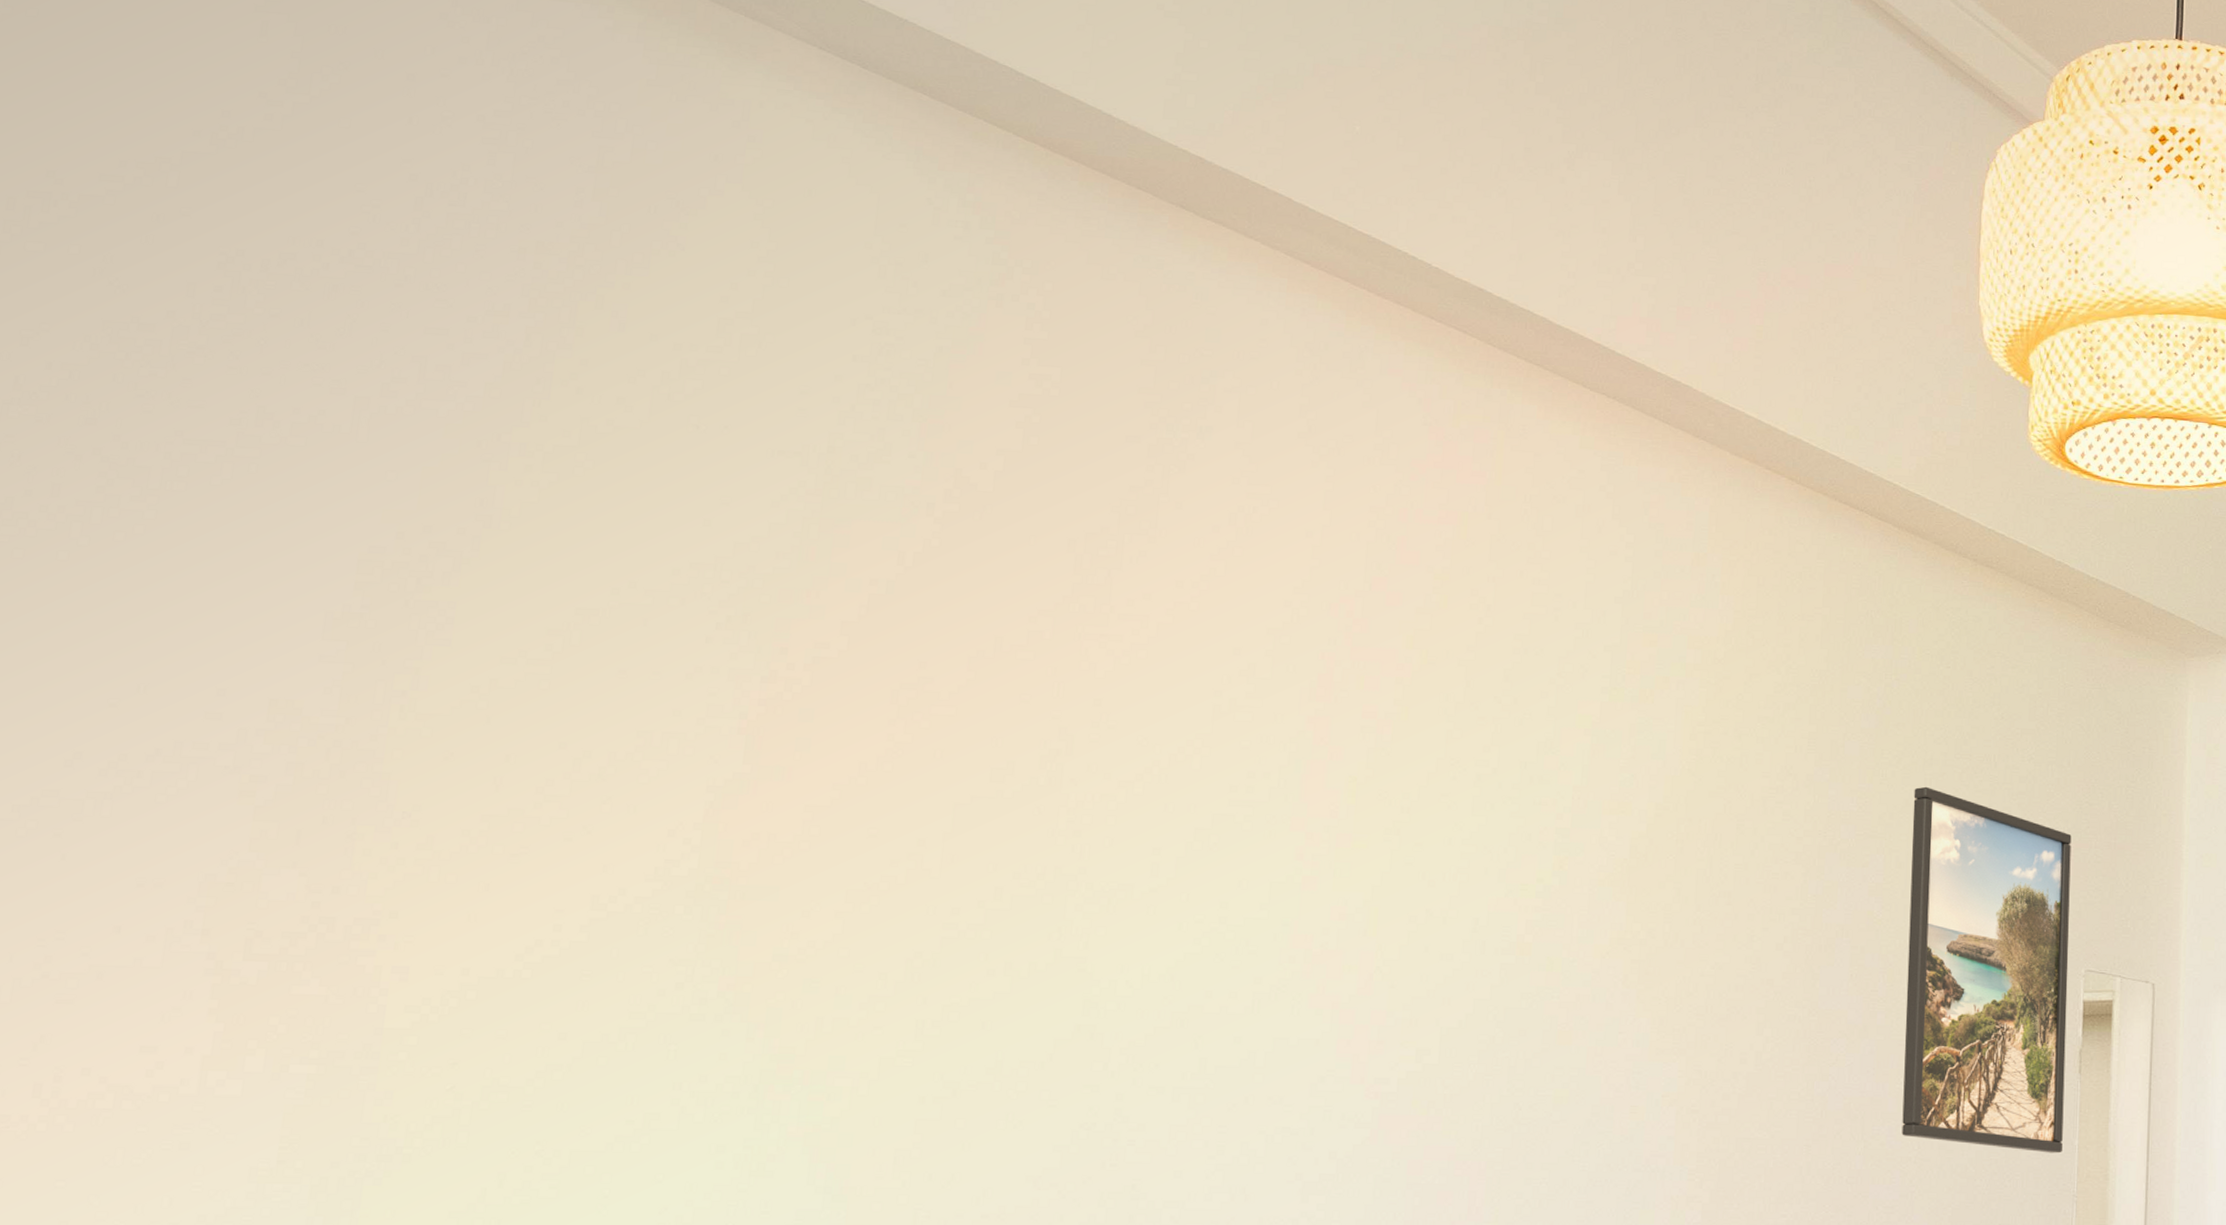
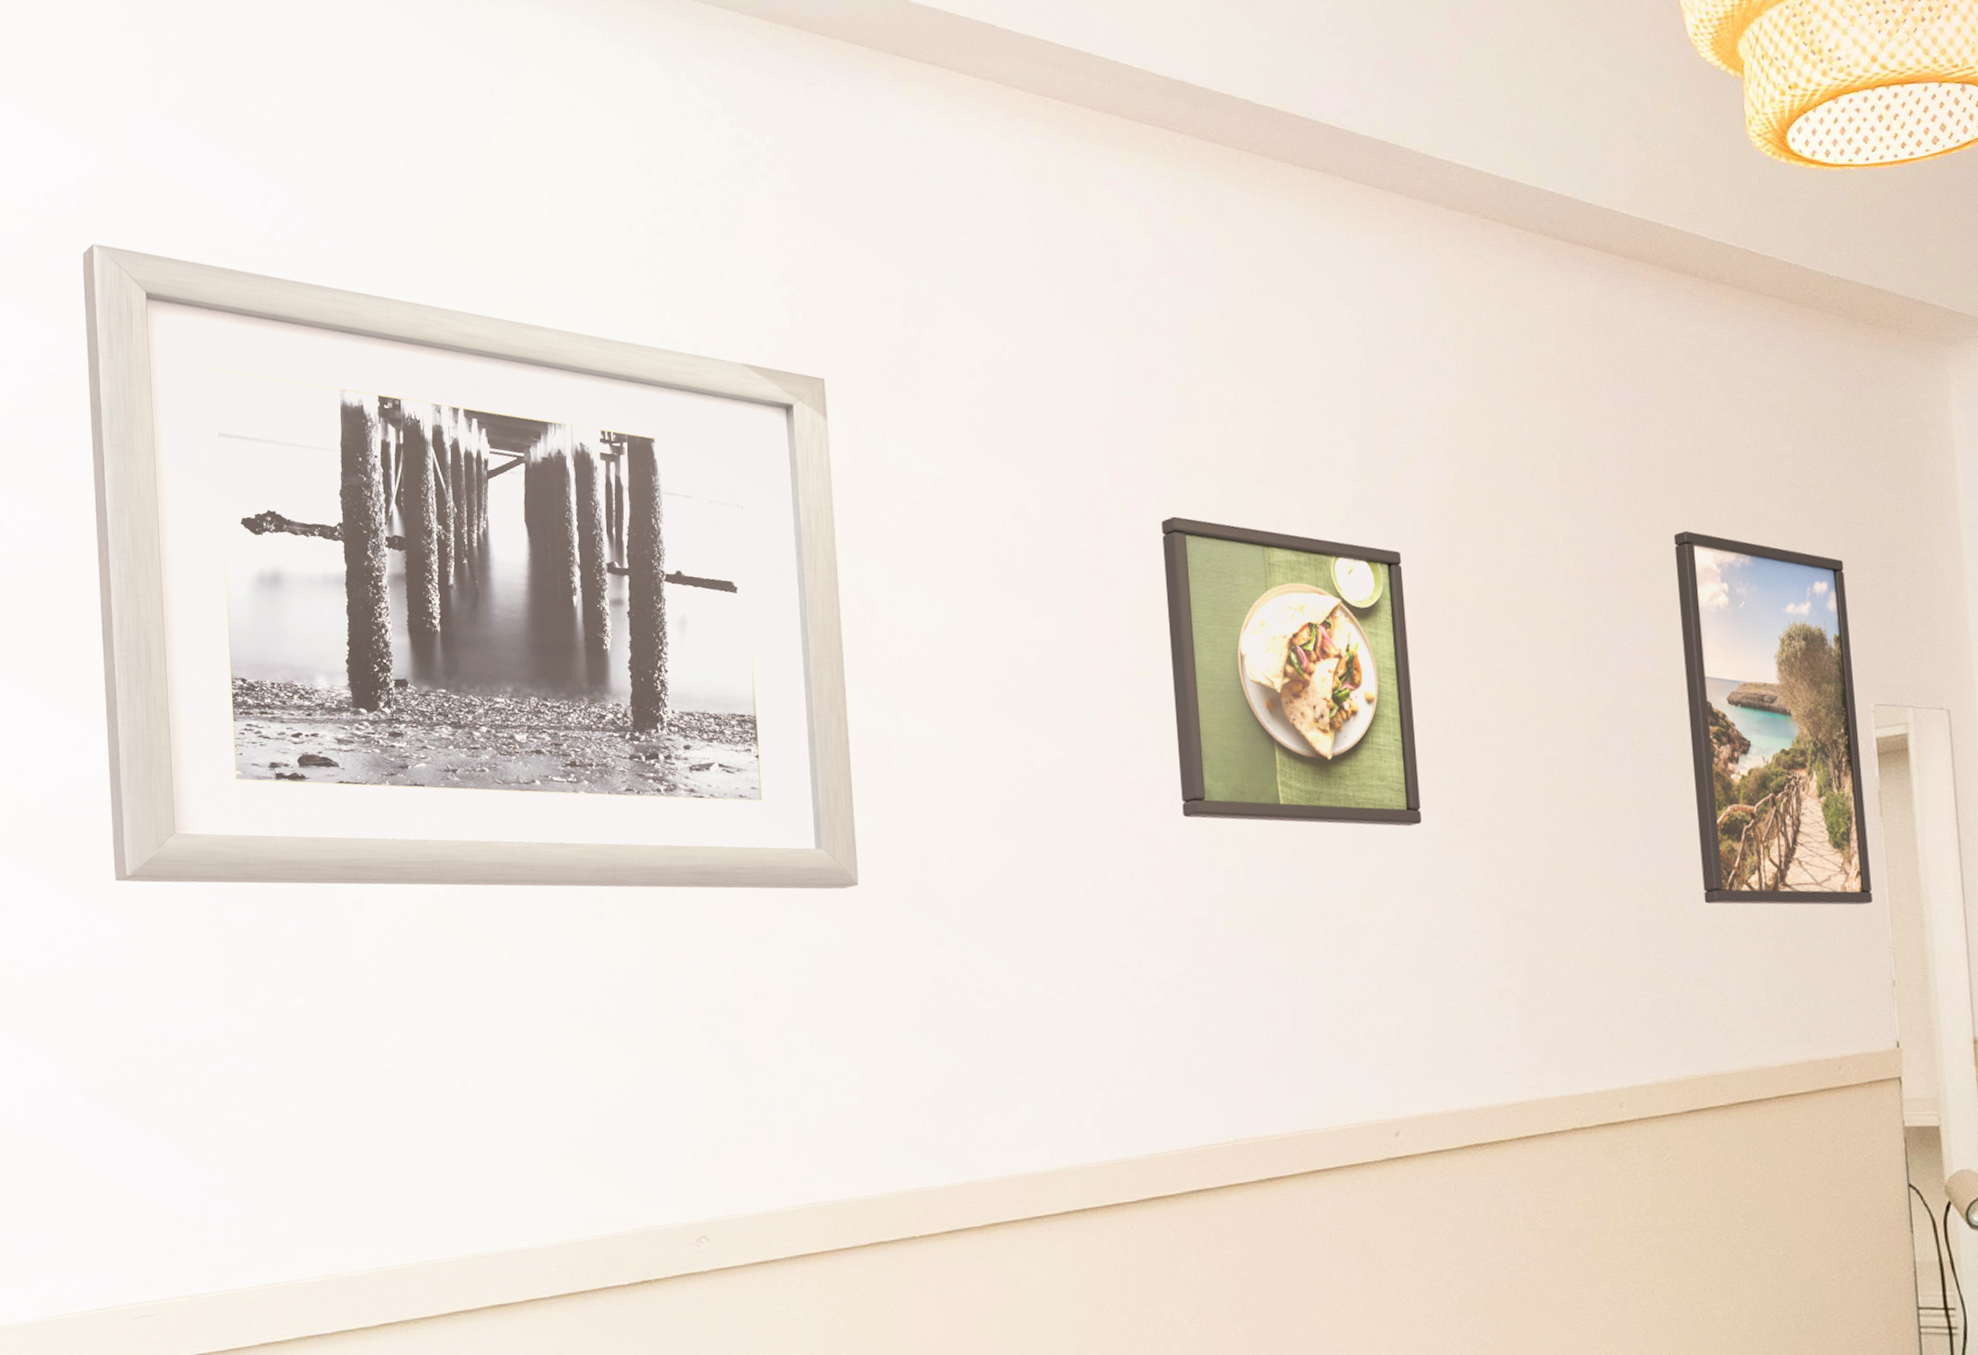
wall art: none [87,224,1053,1021] -> present [82,243,859,890]
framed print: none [1380,698,1643,1029] -> present [1161,516,1422,827]

